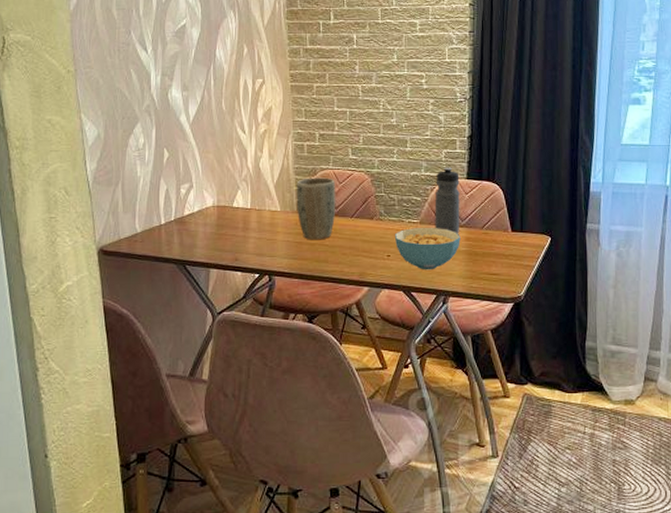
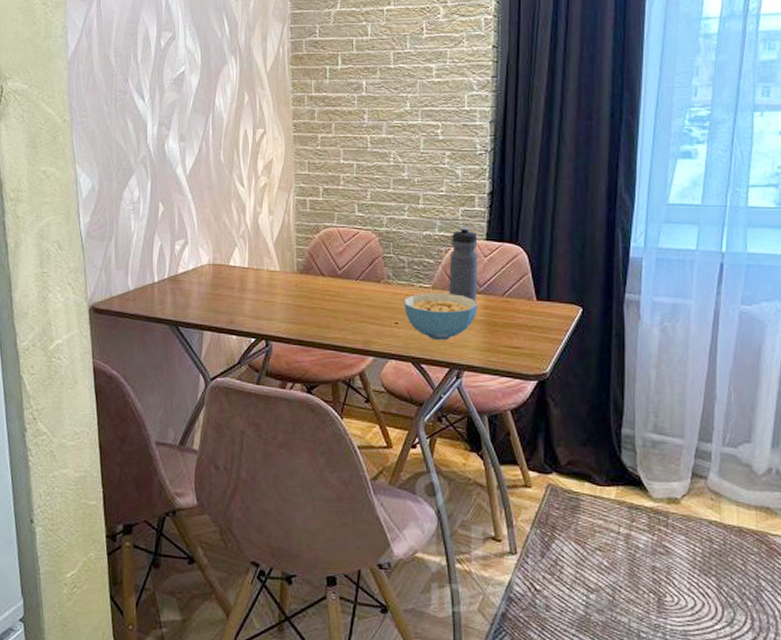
plant pot: present [296,177,336,240] -> none [297,235,340,304]

